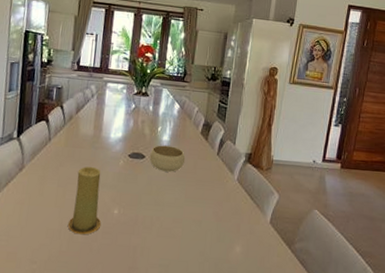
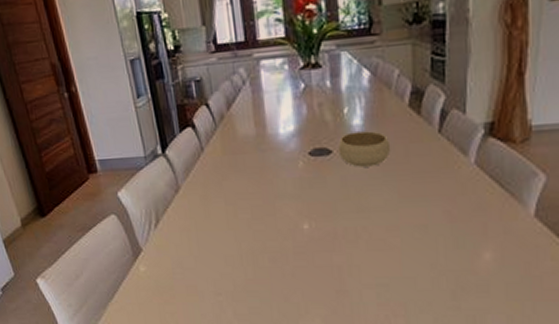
candle: present [67,166,101,235] -> none [246,175,291,259]

